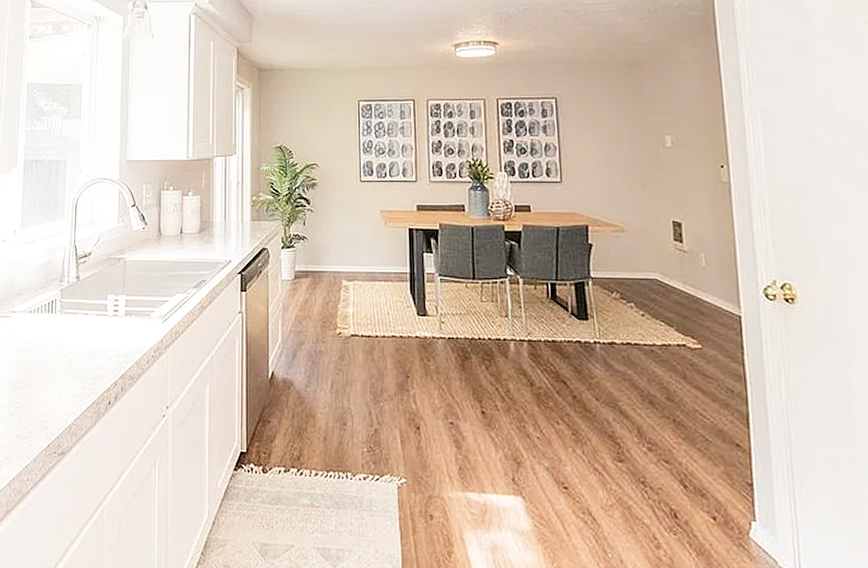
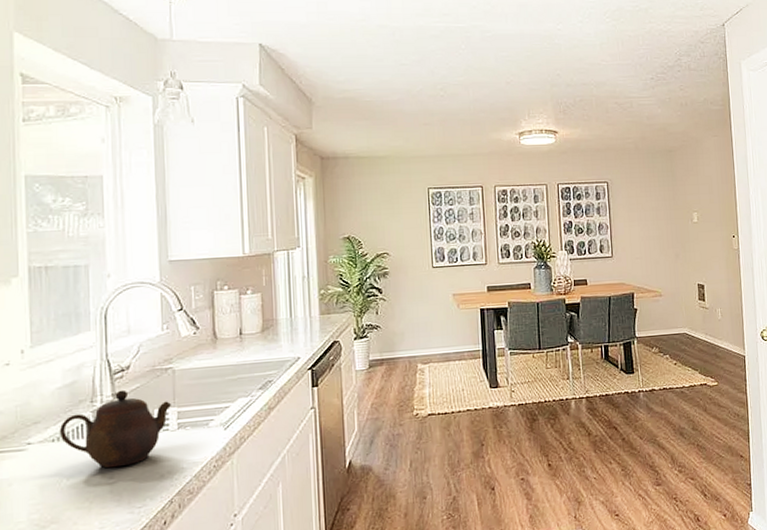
teapot: none [35,273,122,344] -> present [59,390,172,468]

